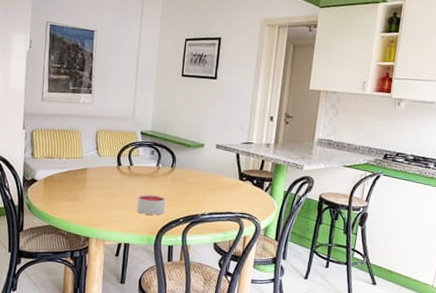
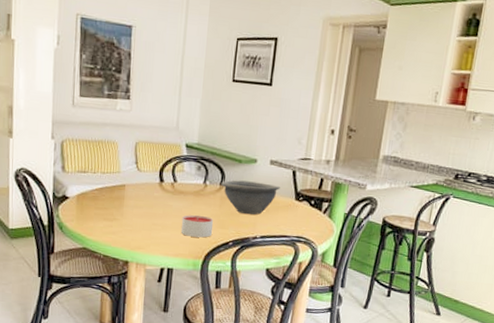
bowl: none [172,163,225,194] -> present [221,180,280,215]

